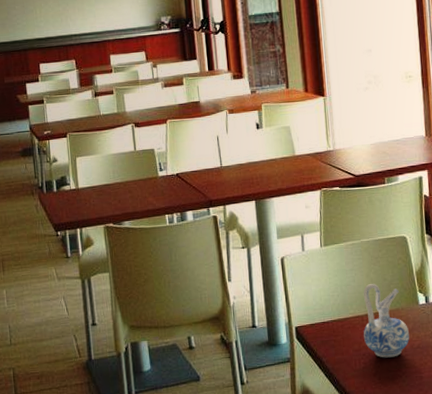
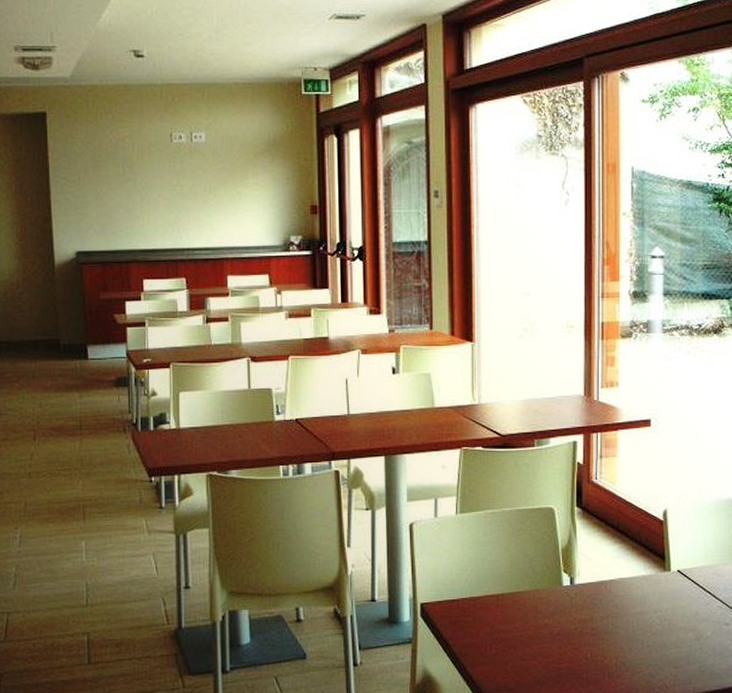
ceramic pitcher: present [363,284,410,358] -> none [497,559,550,644]

